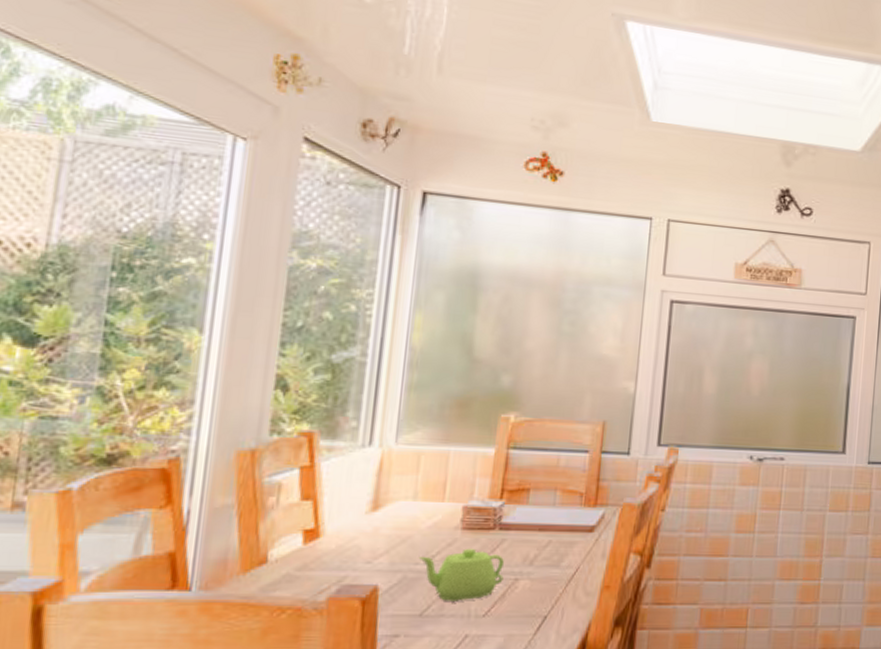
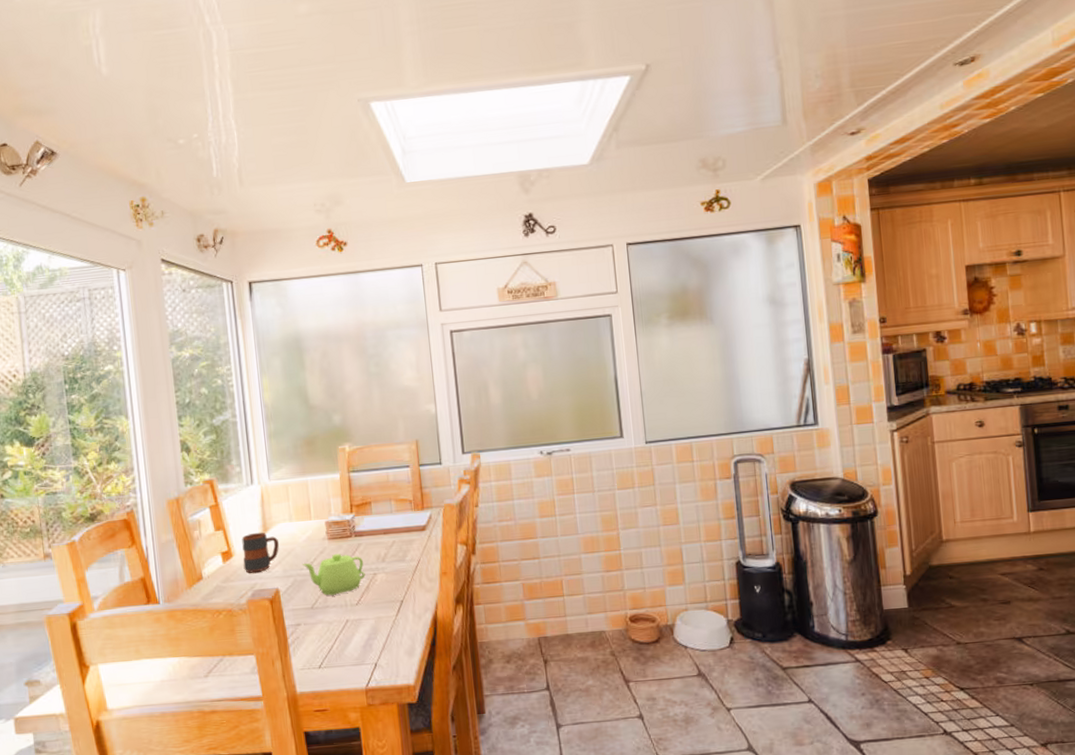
mug: none [332,509,393,562] -> present [241,532,280,573]

